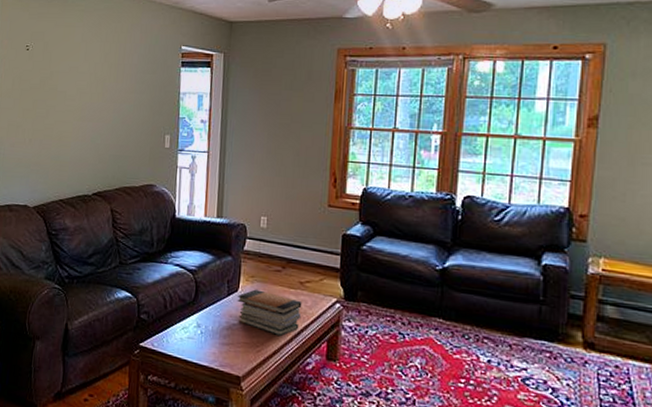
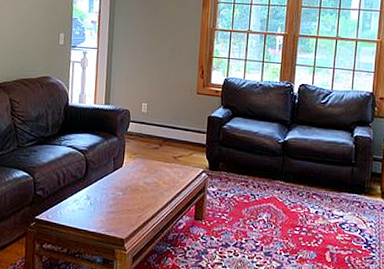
book stack: present [237,289,302,336] -> none [121,164,176,202]

